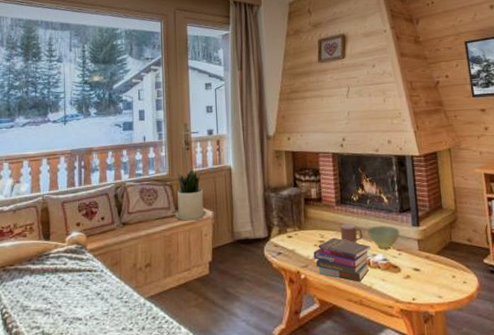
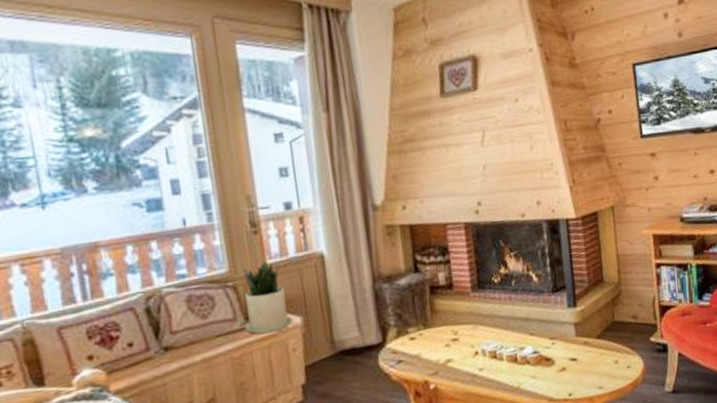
books: present [313,237,371,282] -> none [445,332,519,384]
mug: present [339,223,363,243] -> none [477,312,508,337]
bowl: present [366,226,400,250] -> none [511,310,553,341]

